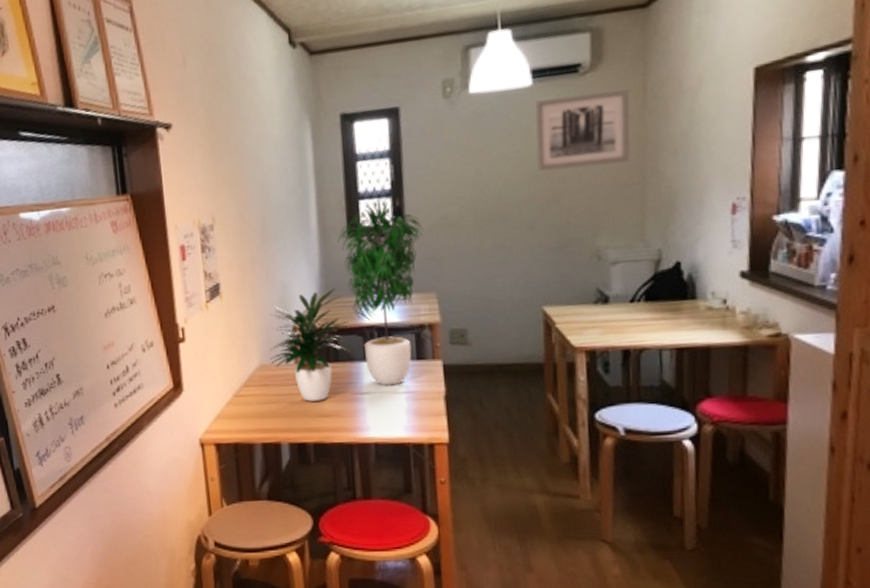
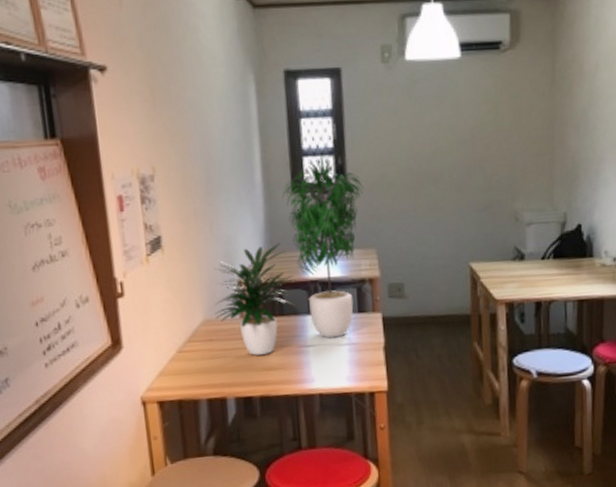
wall art: present [535,89,631,172] -> none [463,68,543,138]

